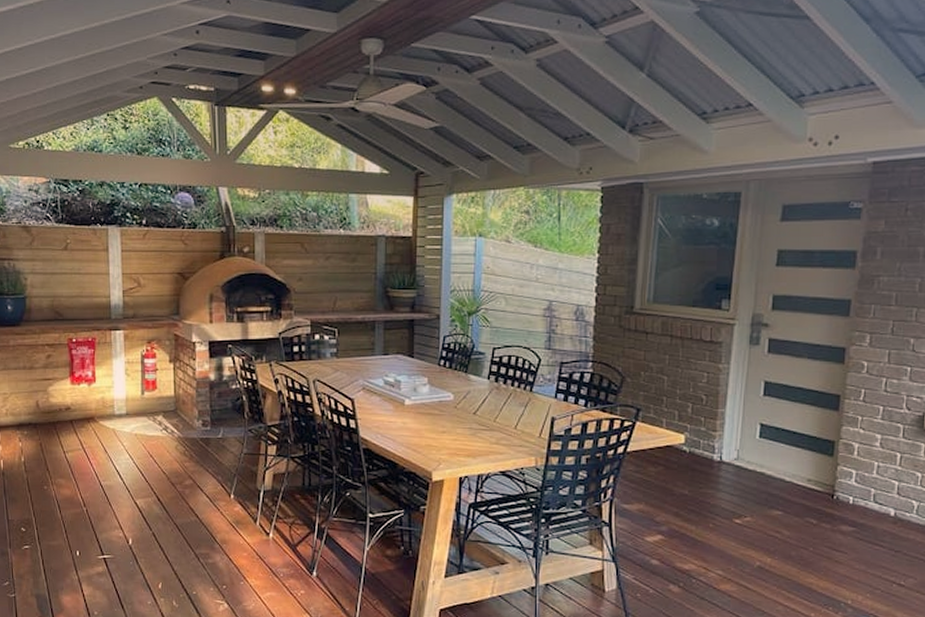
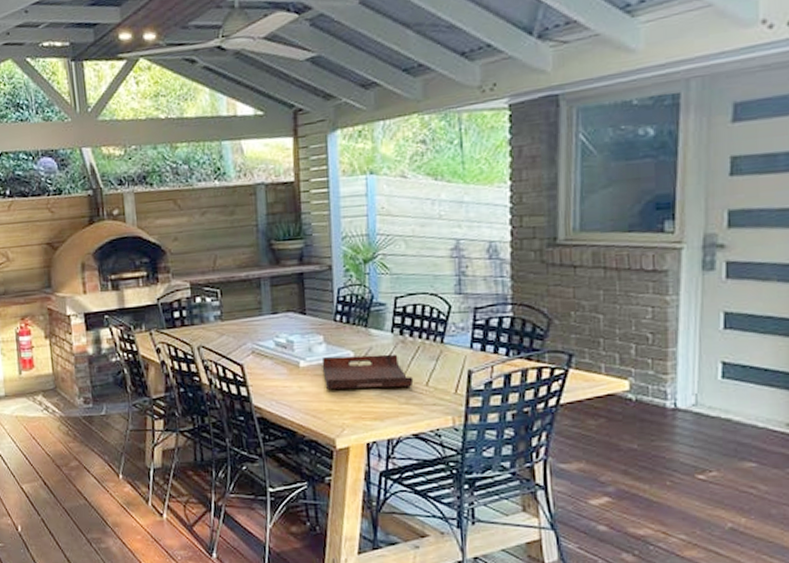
serving tray: none [425,398,504,429] -> present [321,354,414,390]

